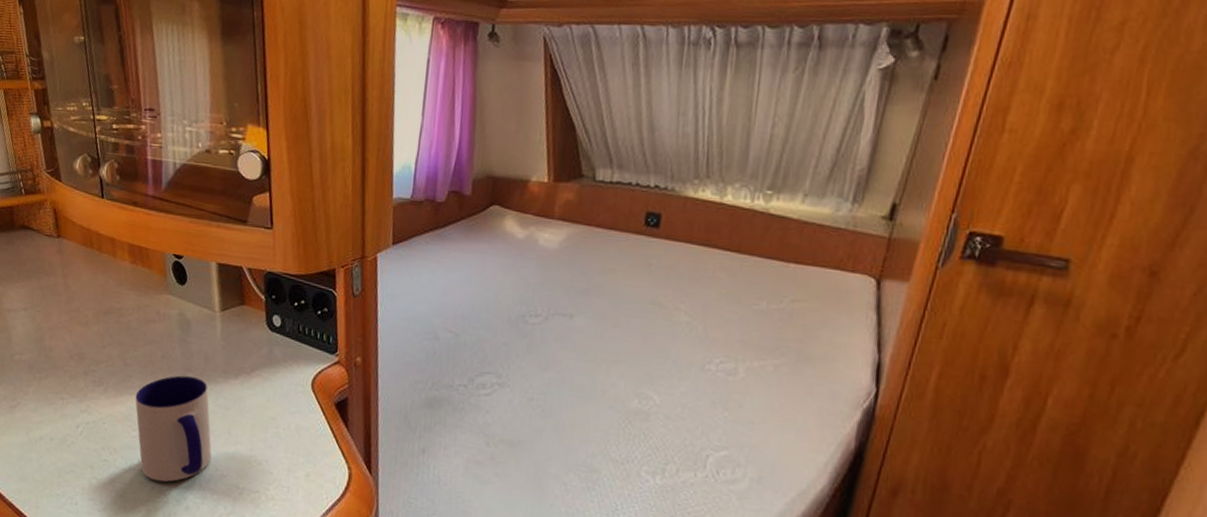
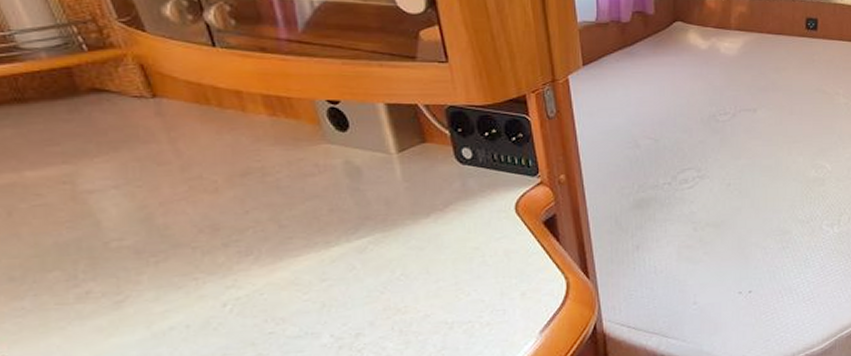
mug: present [135,375,212,482] -> none [300,224,410,340]

